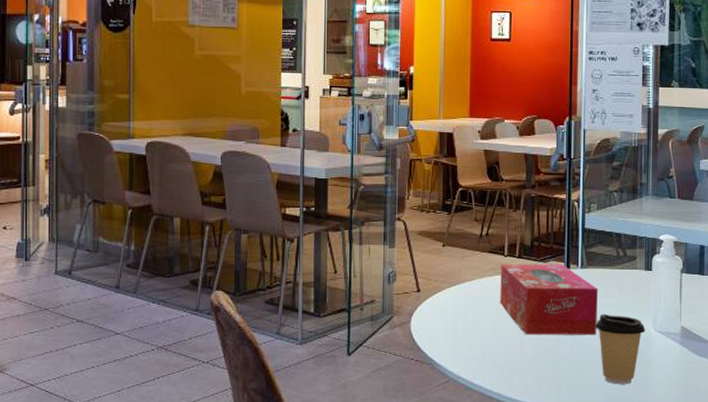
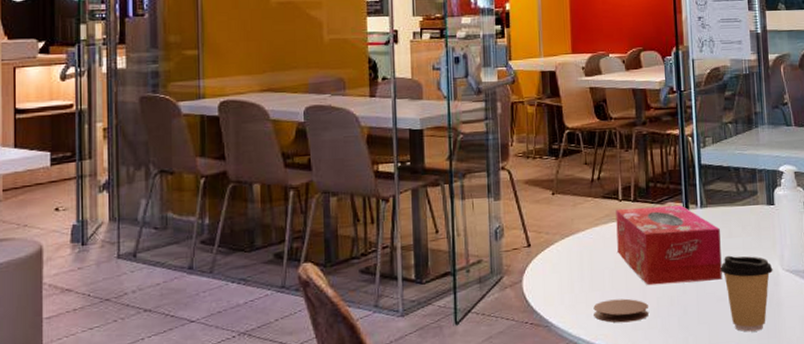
coaster: none [474,345,525,367] -> present [593,298,649,323]

